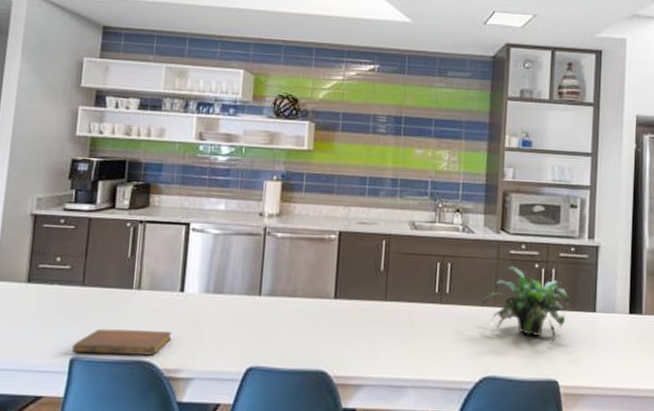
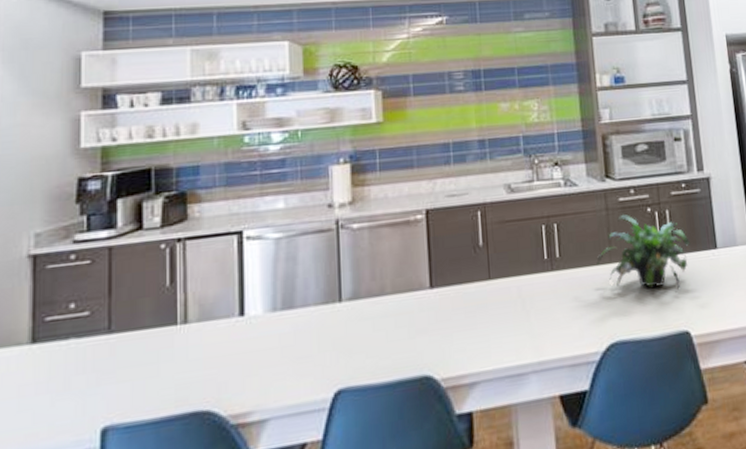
notebook: present [72,328,172,356] -> none [103,367,235,421]

